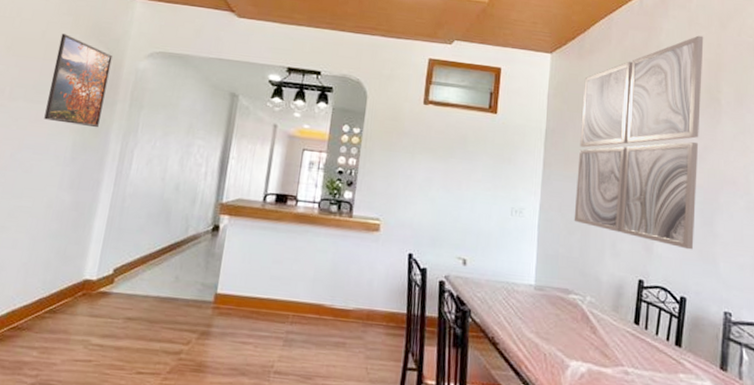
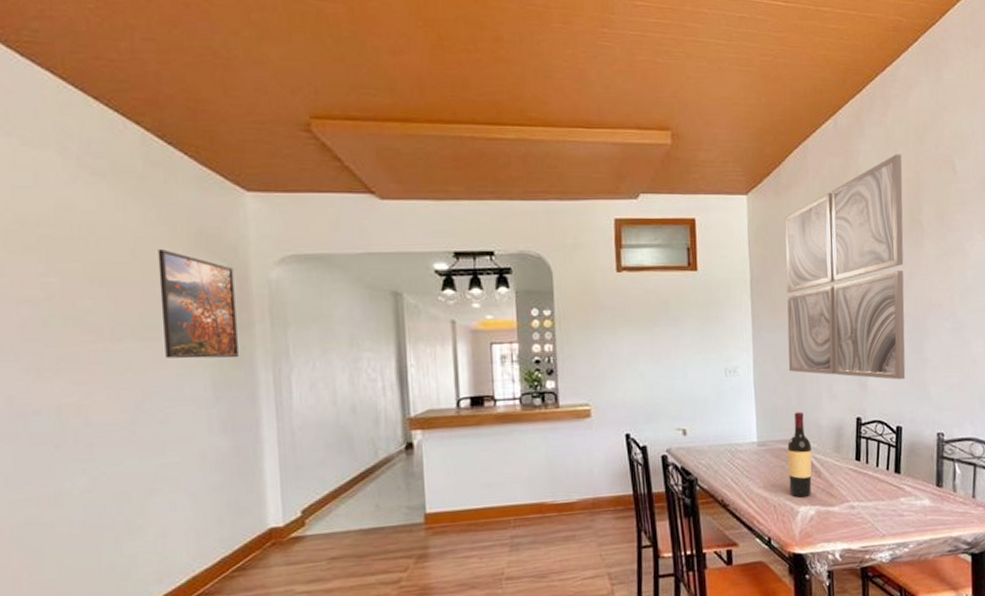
wine bottle: none [562,262,589,352] -> present [787,412,812,498]

